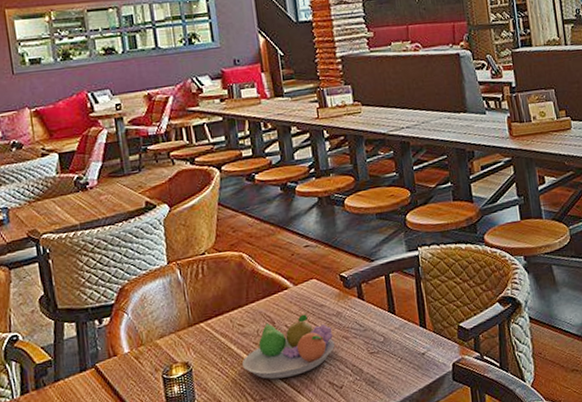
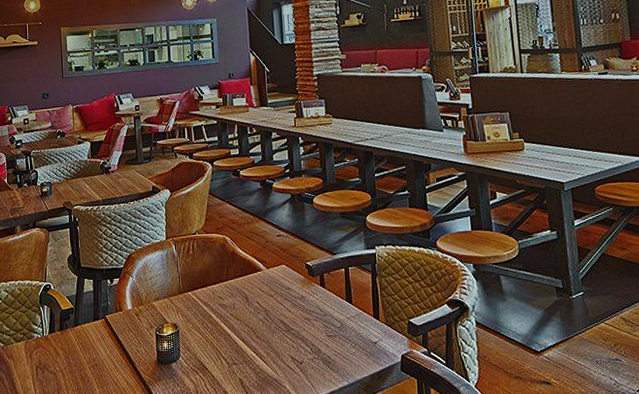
fruit bowl: present [241,314,335,380] -> none [219,294,298,348]

